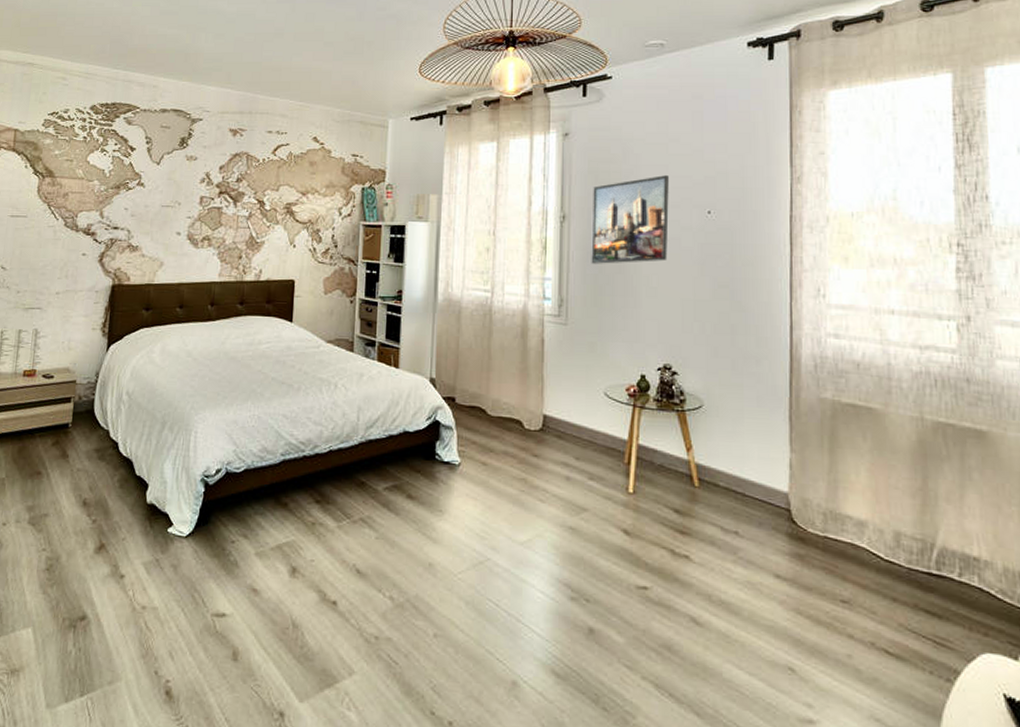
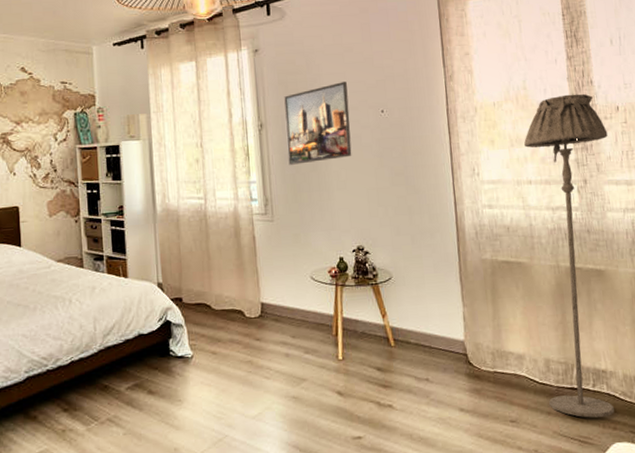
floor lamp: none [888,210,1005,617] -> present [524,94,614,418]

